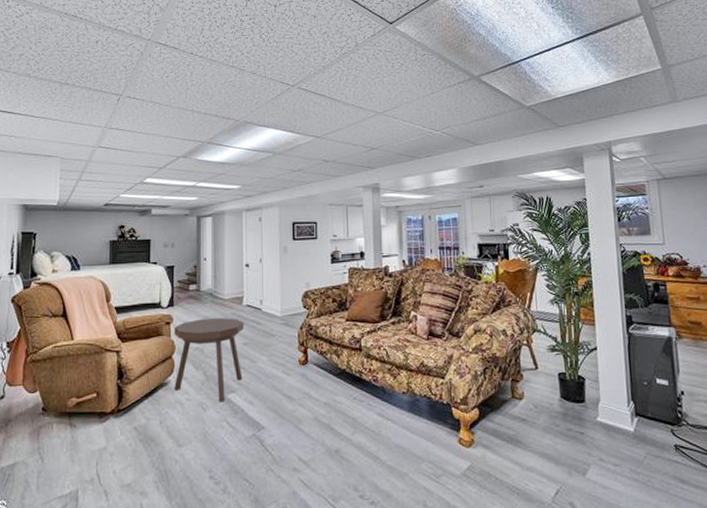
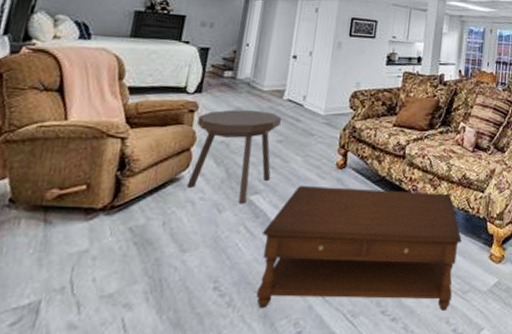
coffee table: none [242,382,428,495] -> present [257,186,462,310]

